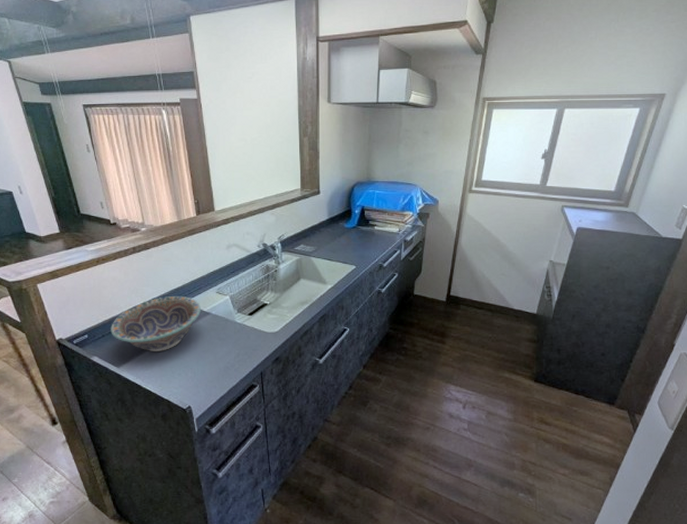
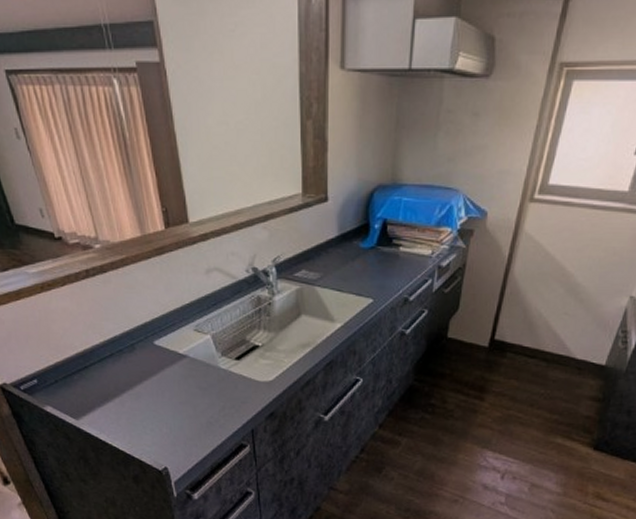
decorative bowl: present [111,296,201,351] -> none [64,334,175,402]

